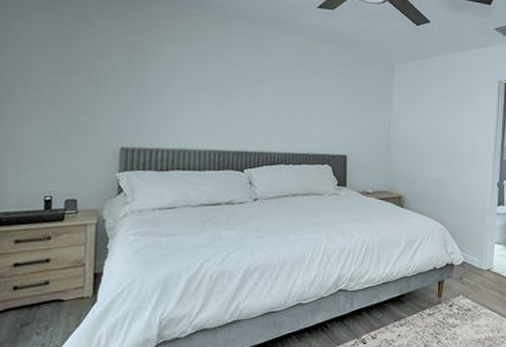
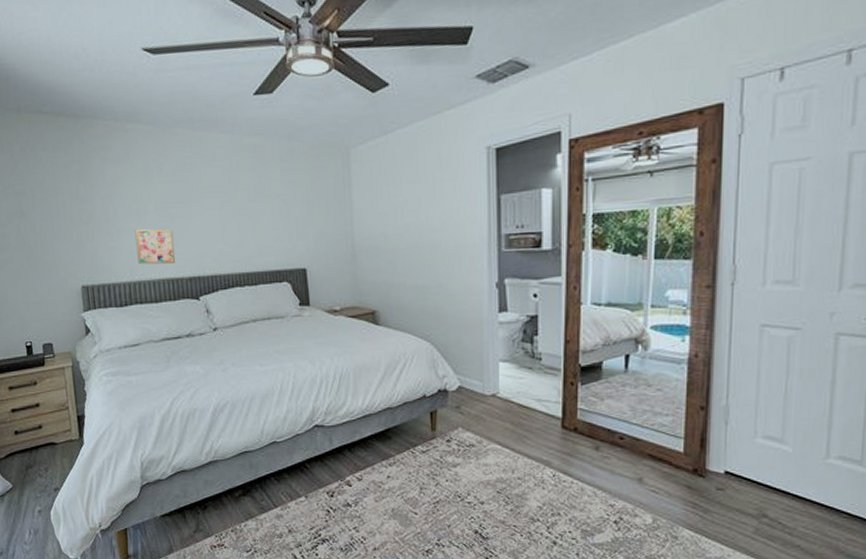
wall art: none [186,102,226,137] -> present [135,228,176,265]

